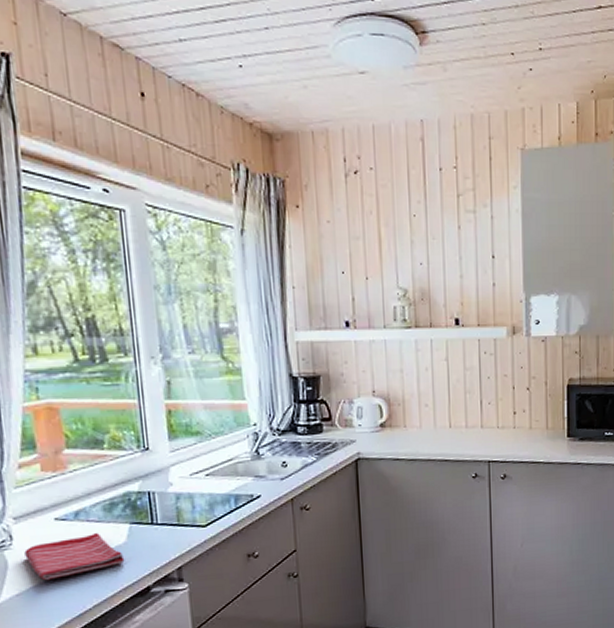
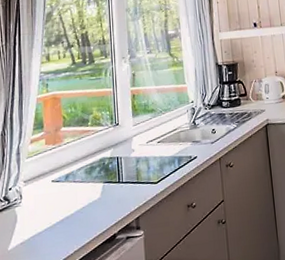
dish towel: present [24,533,125,581] -> none [29,191,99,231]

